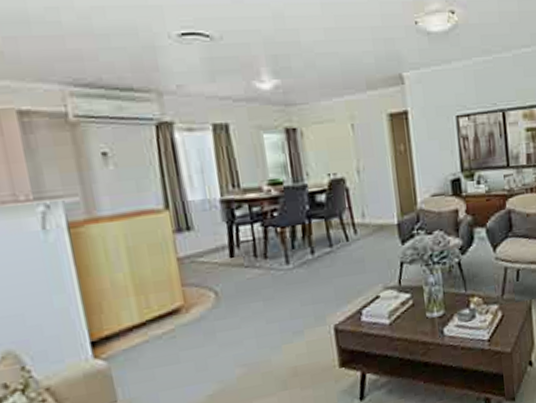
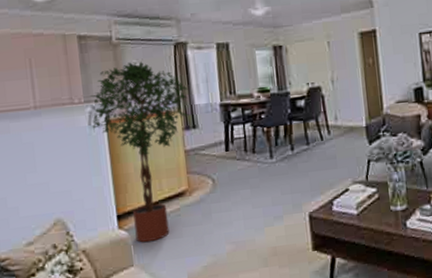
potted tree: none [41,146,181,373] -> present [90,61,190,243]

